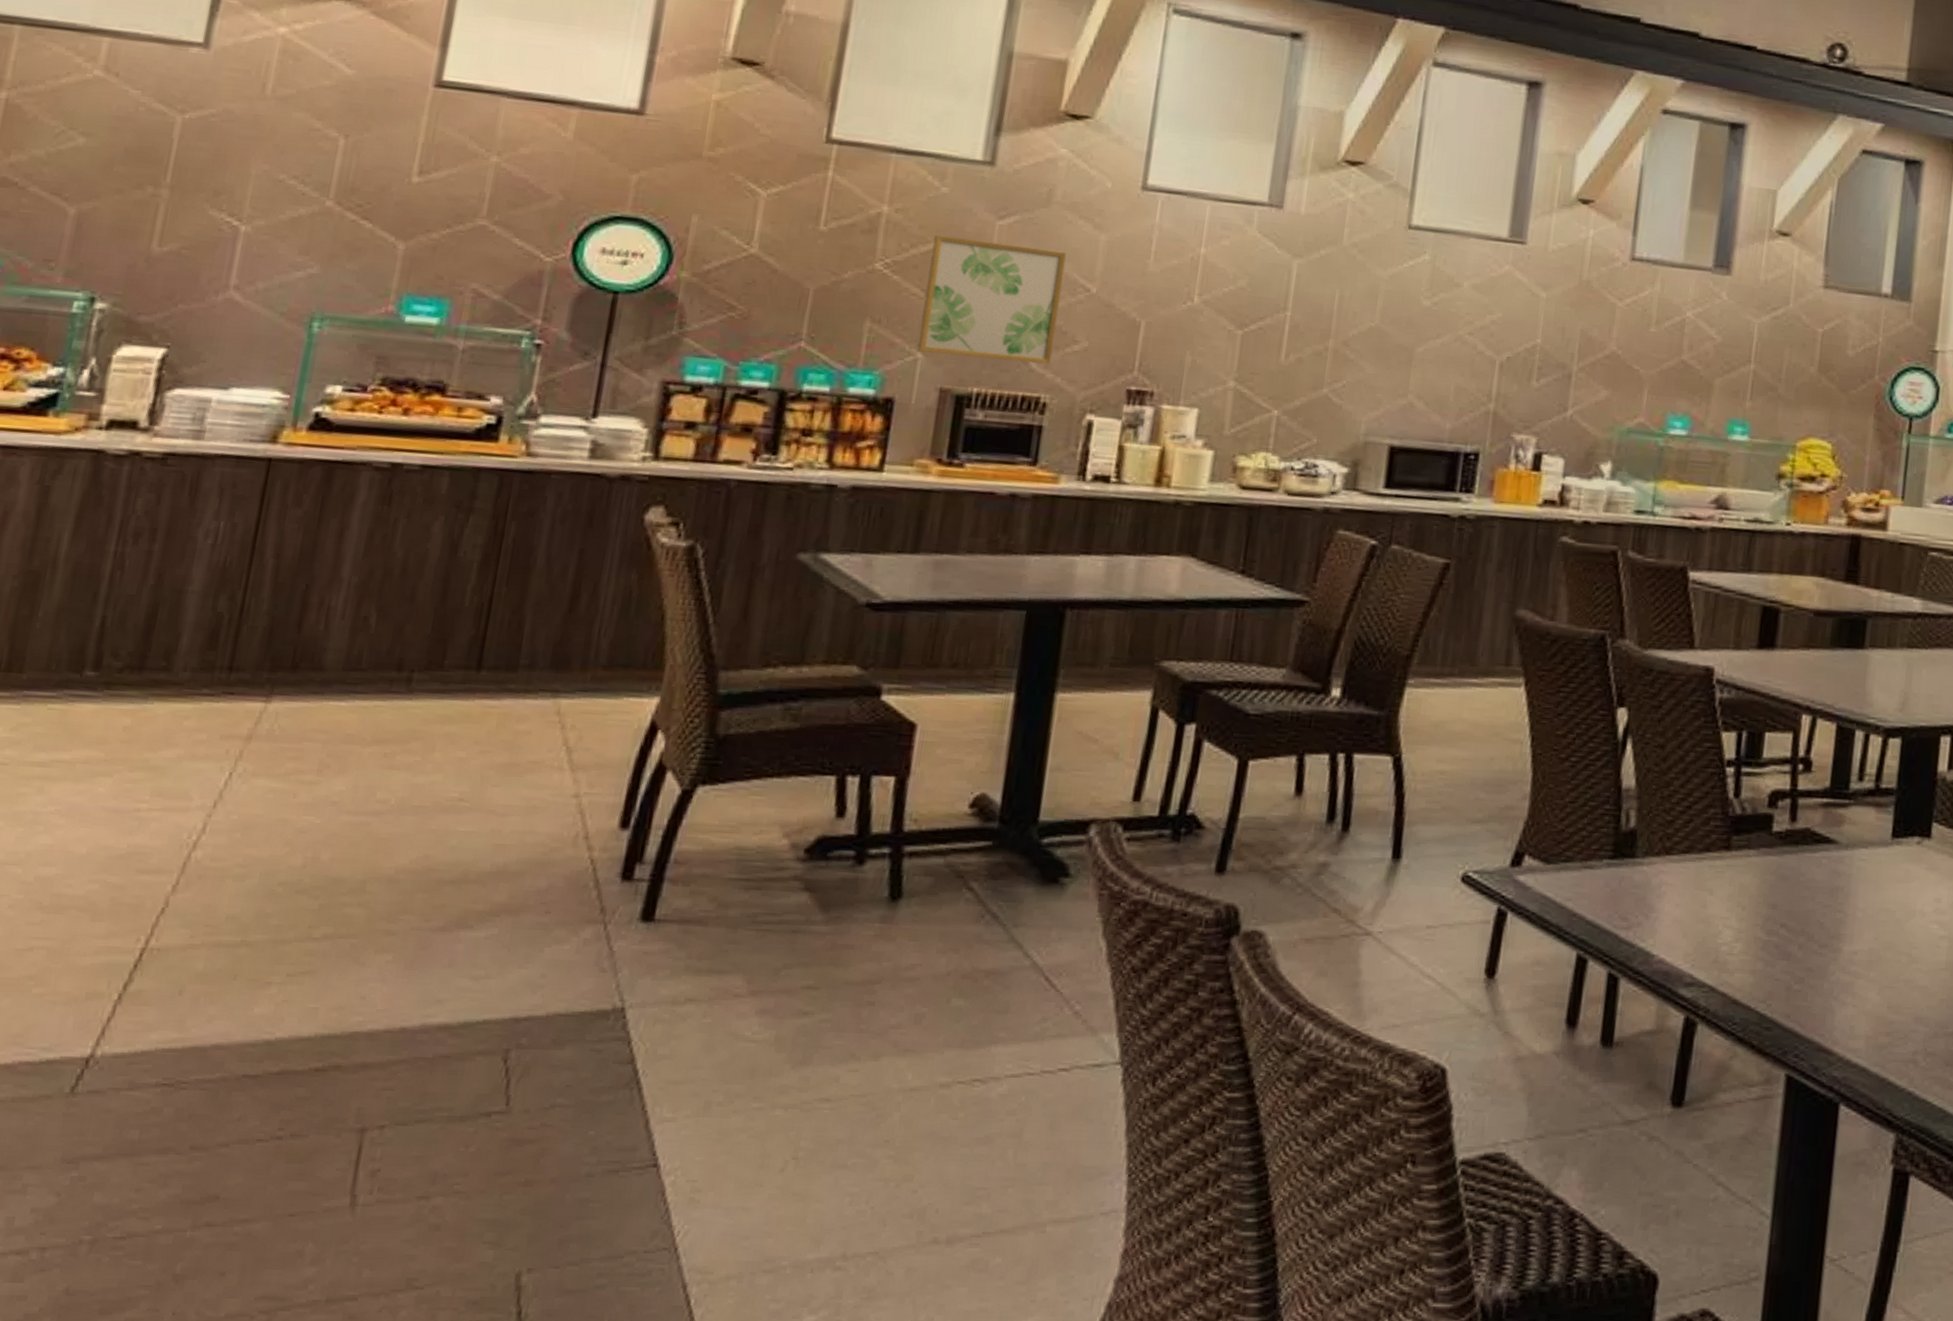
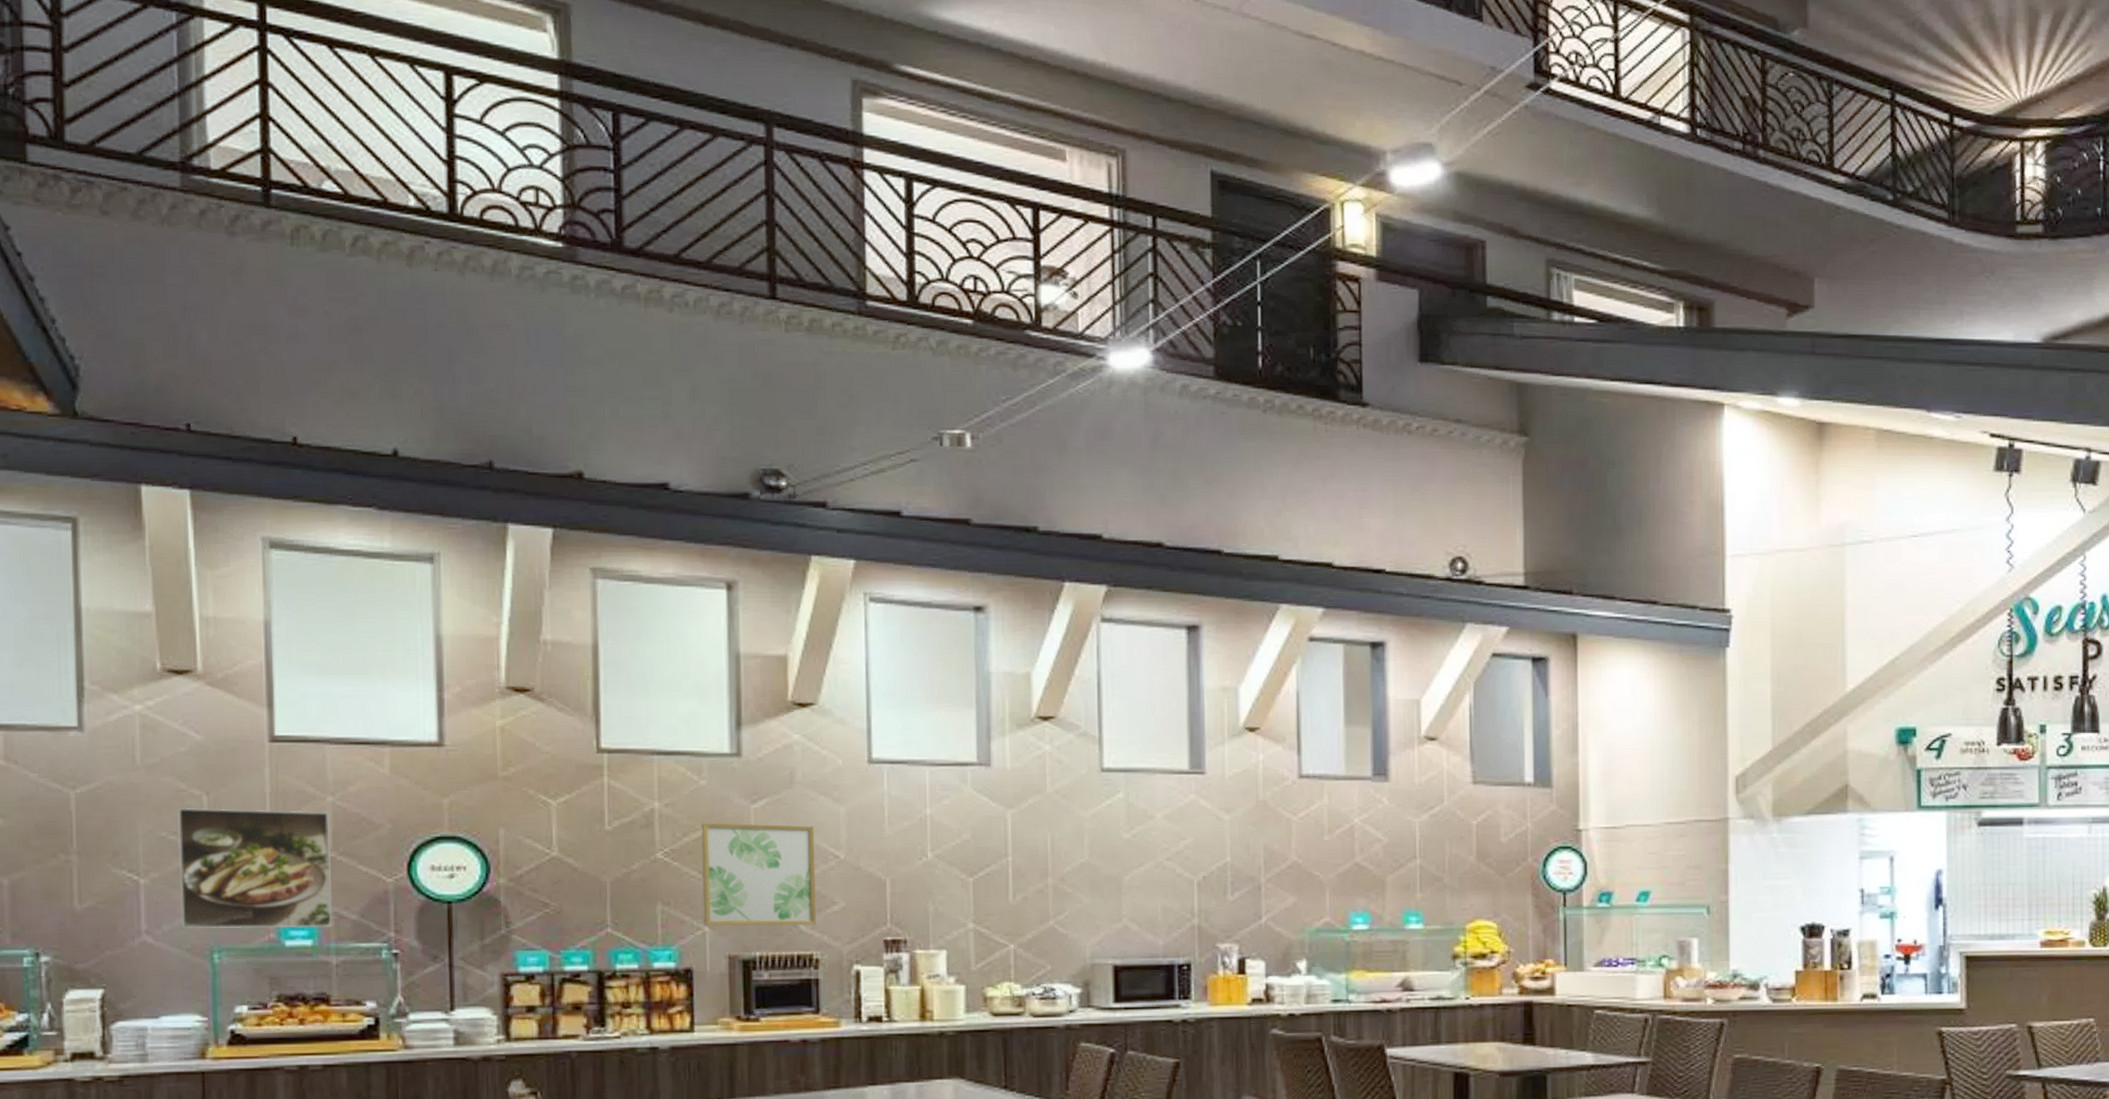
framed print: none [281,149,490,307] -> present [178,807,333,929]

